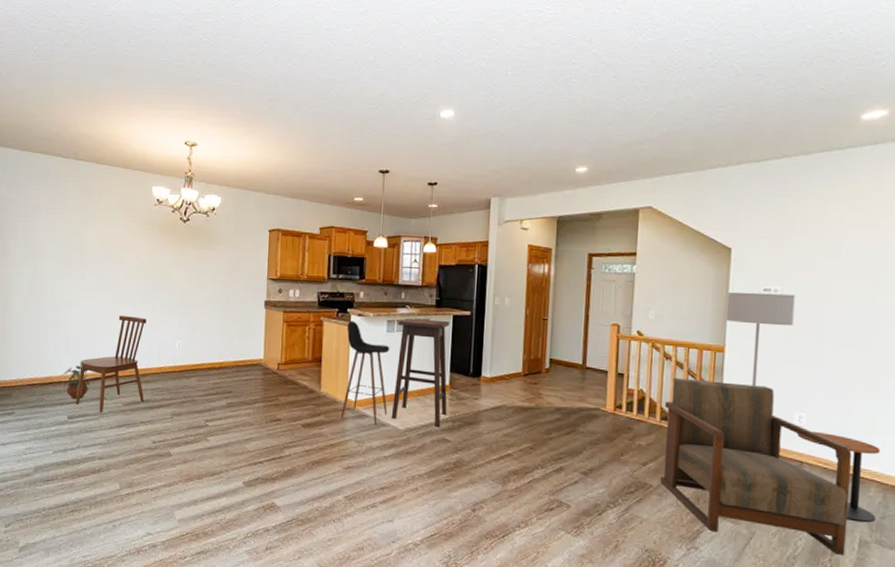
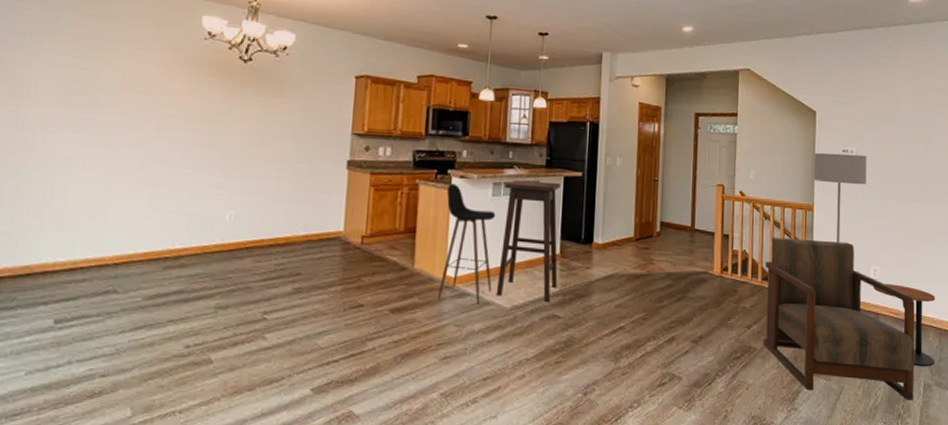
potted plant: present [62,364,90,399] -> none [49,246,94,295]
dining chair: present [76,315,146,413] -> none [69,178,185,312]

